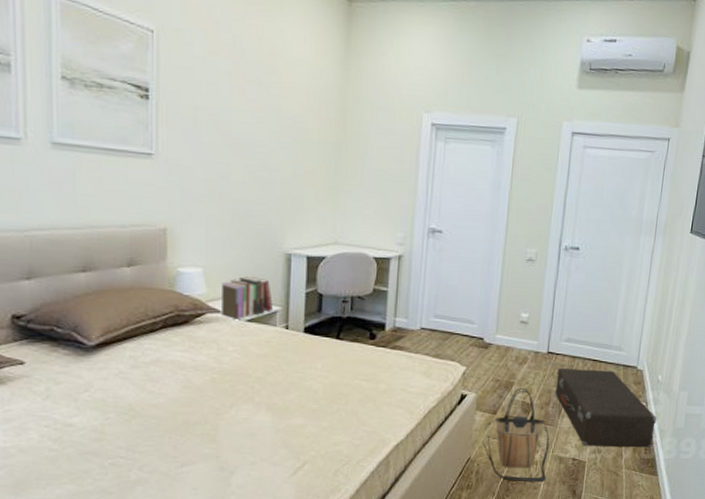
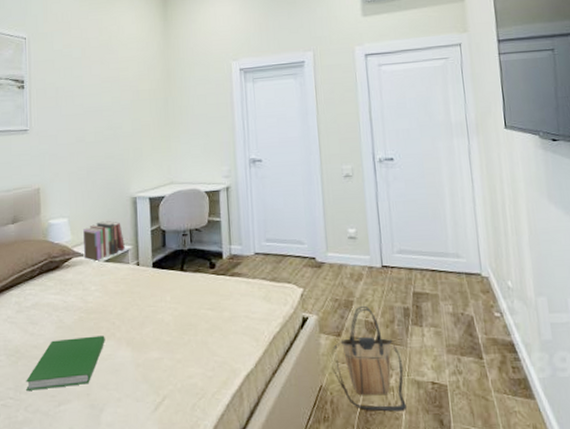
hardcover book: none [141,398,242,450] -> present [26,335,105,390]
suitcase: present [555,367,656,448] -> none [395,279,519,367]

